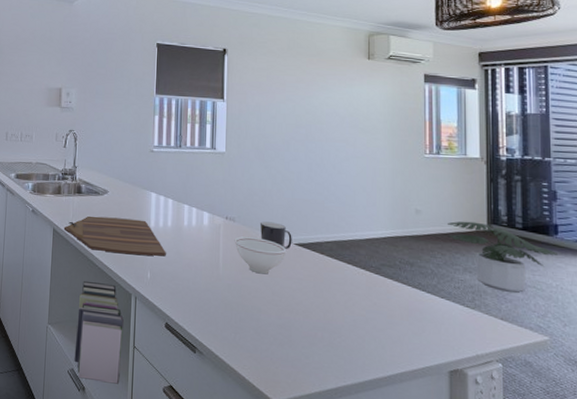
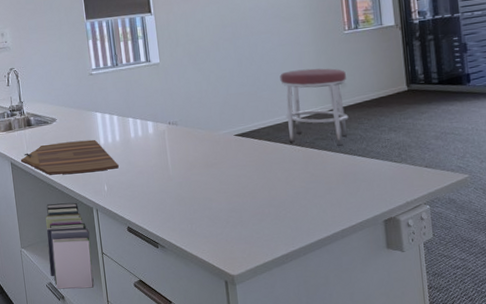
bowl: present [234,236,287,275] -> none [179,135,228,168]
mug: present [259,221,292,249] -> none [200,119,232,141]
bar stool: none [351,186,422,279] -> present [280,68,349,147]
potted plant: present [448,221,557,294] -> none [371,84,471,143]

